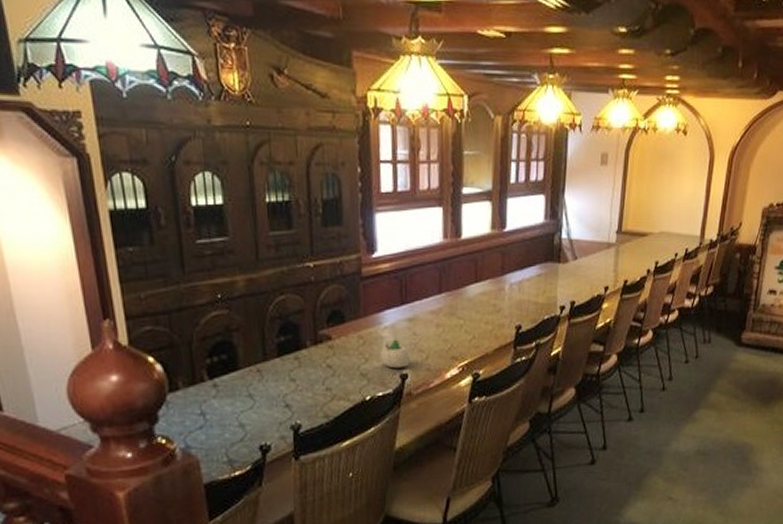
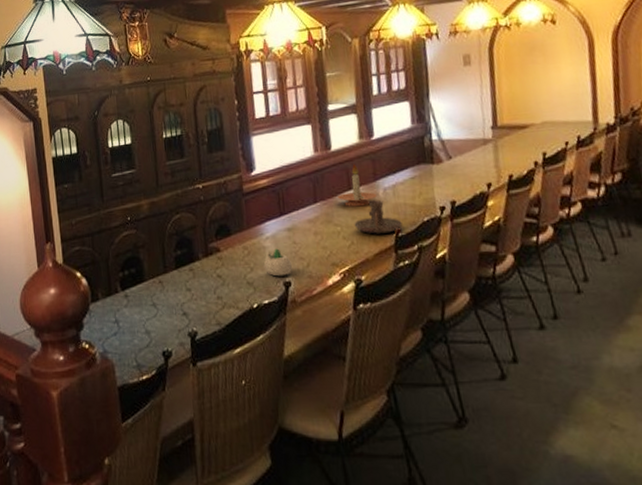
candle holder: none [464,255,503,301] -> present [338,164,377,207]
candle holder: none [477,295,524,329] -> present [354,199,403,234]

